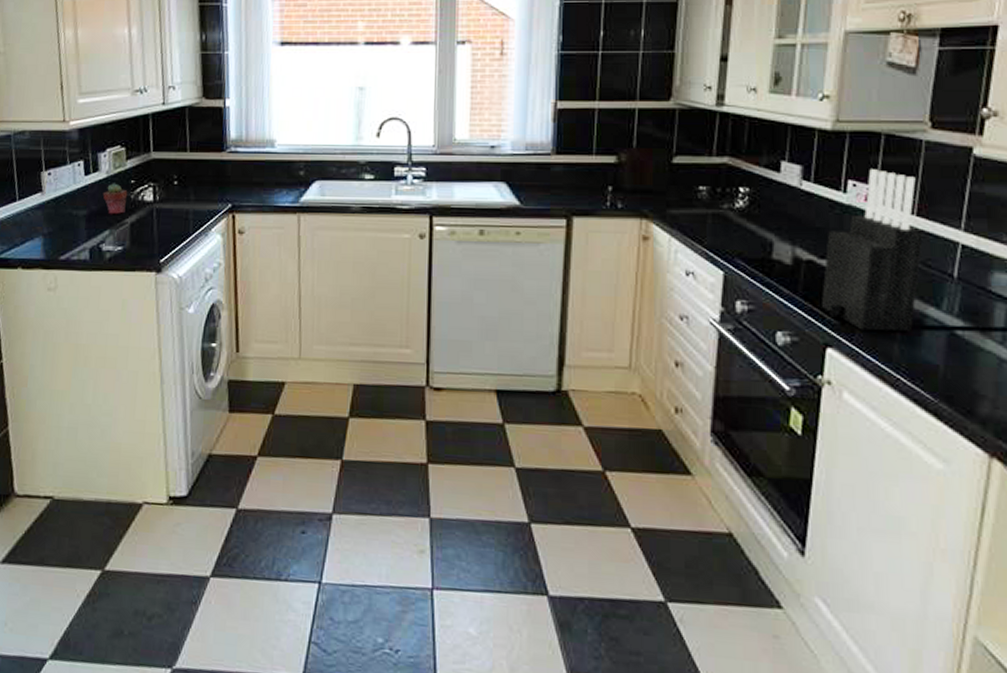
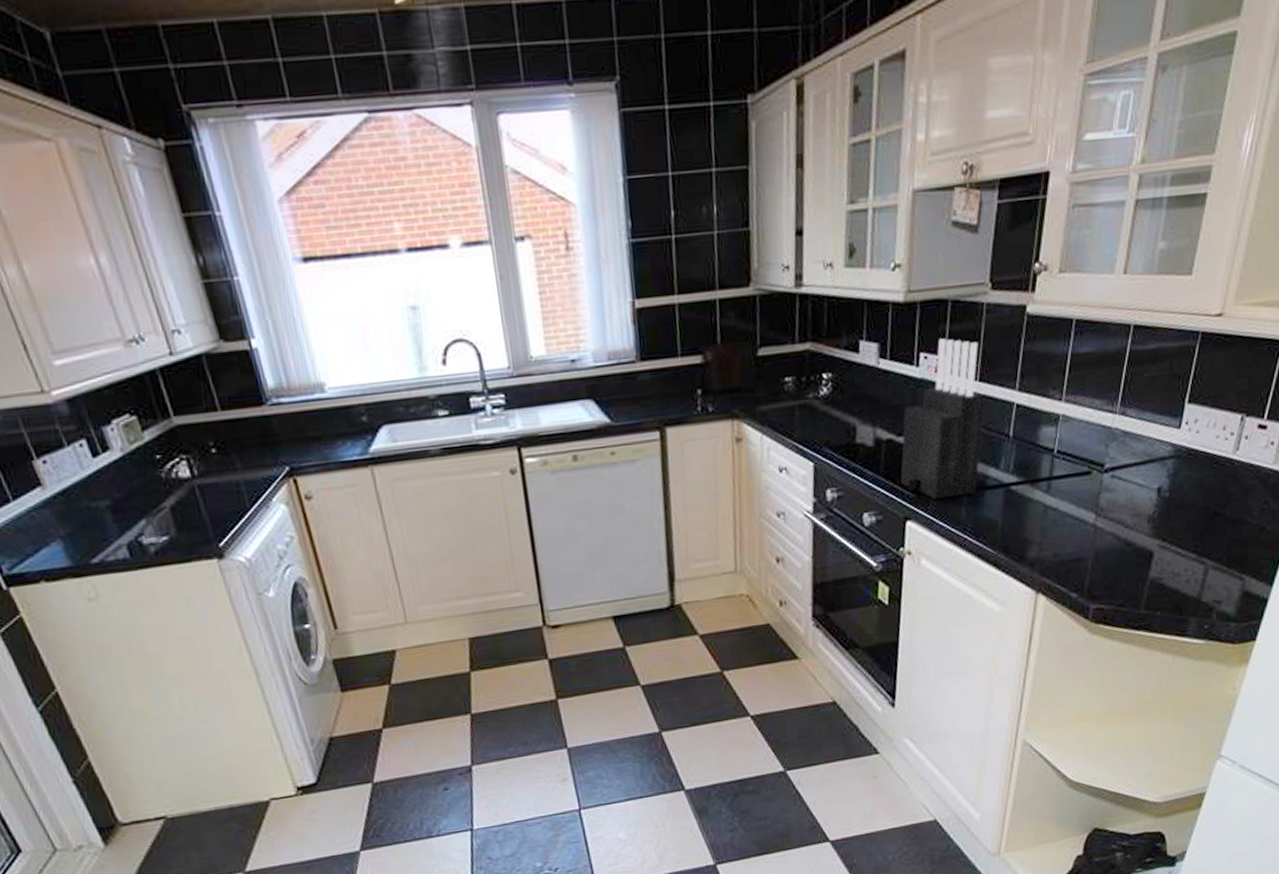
potted succulent: present [102,183,128,215] -> none [123,461,159,501]

